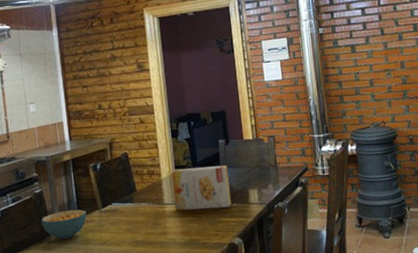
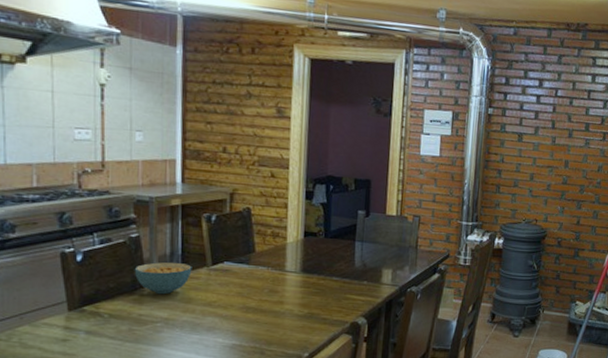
cereal box: present [171,165,232,211] -> none [297,234,364,284]

